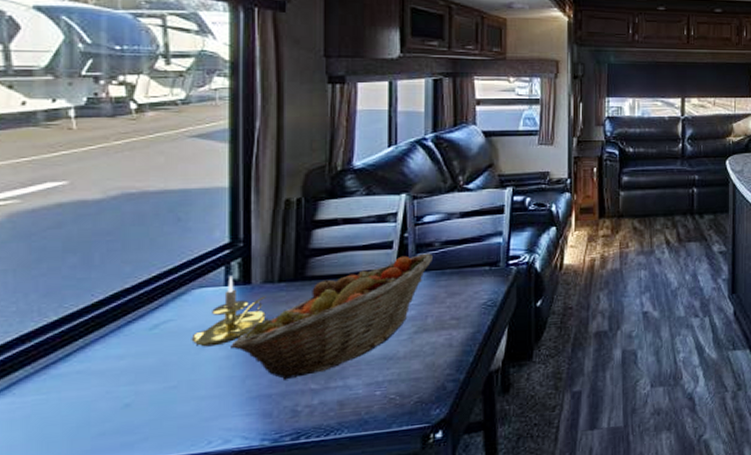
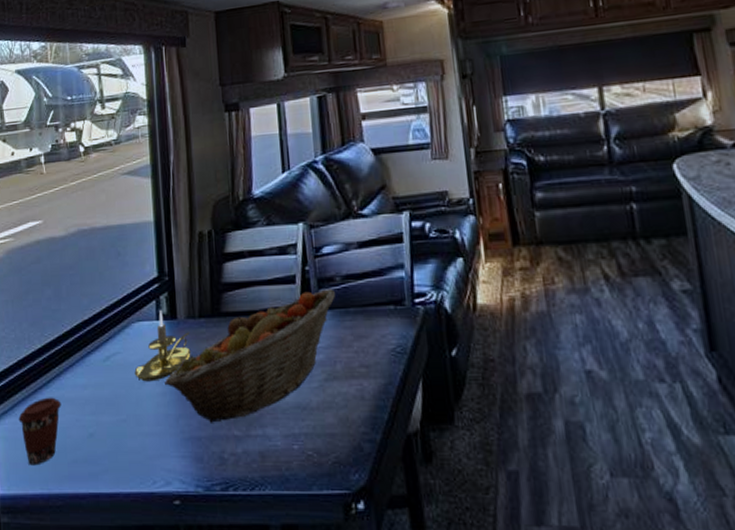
coffee cup: none [17,371,85,446] -> present [18,397,62,466]

